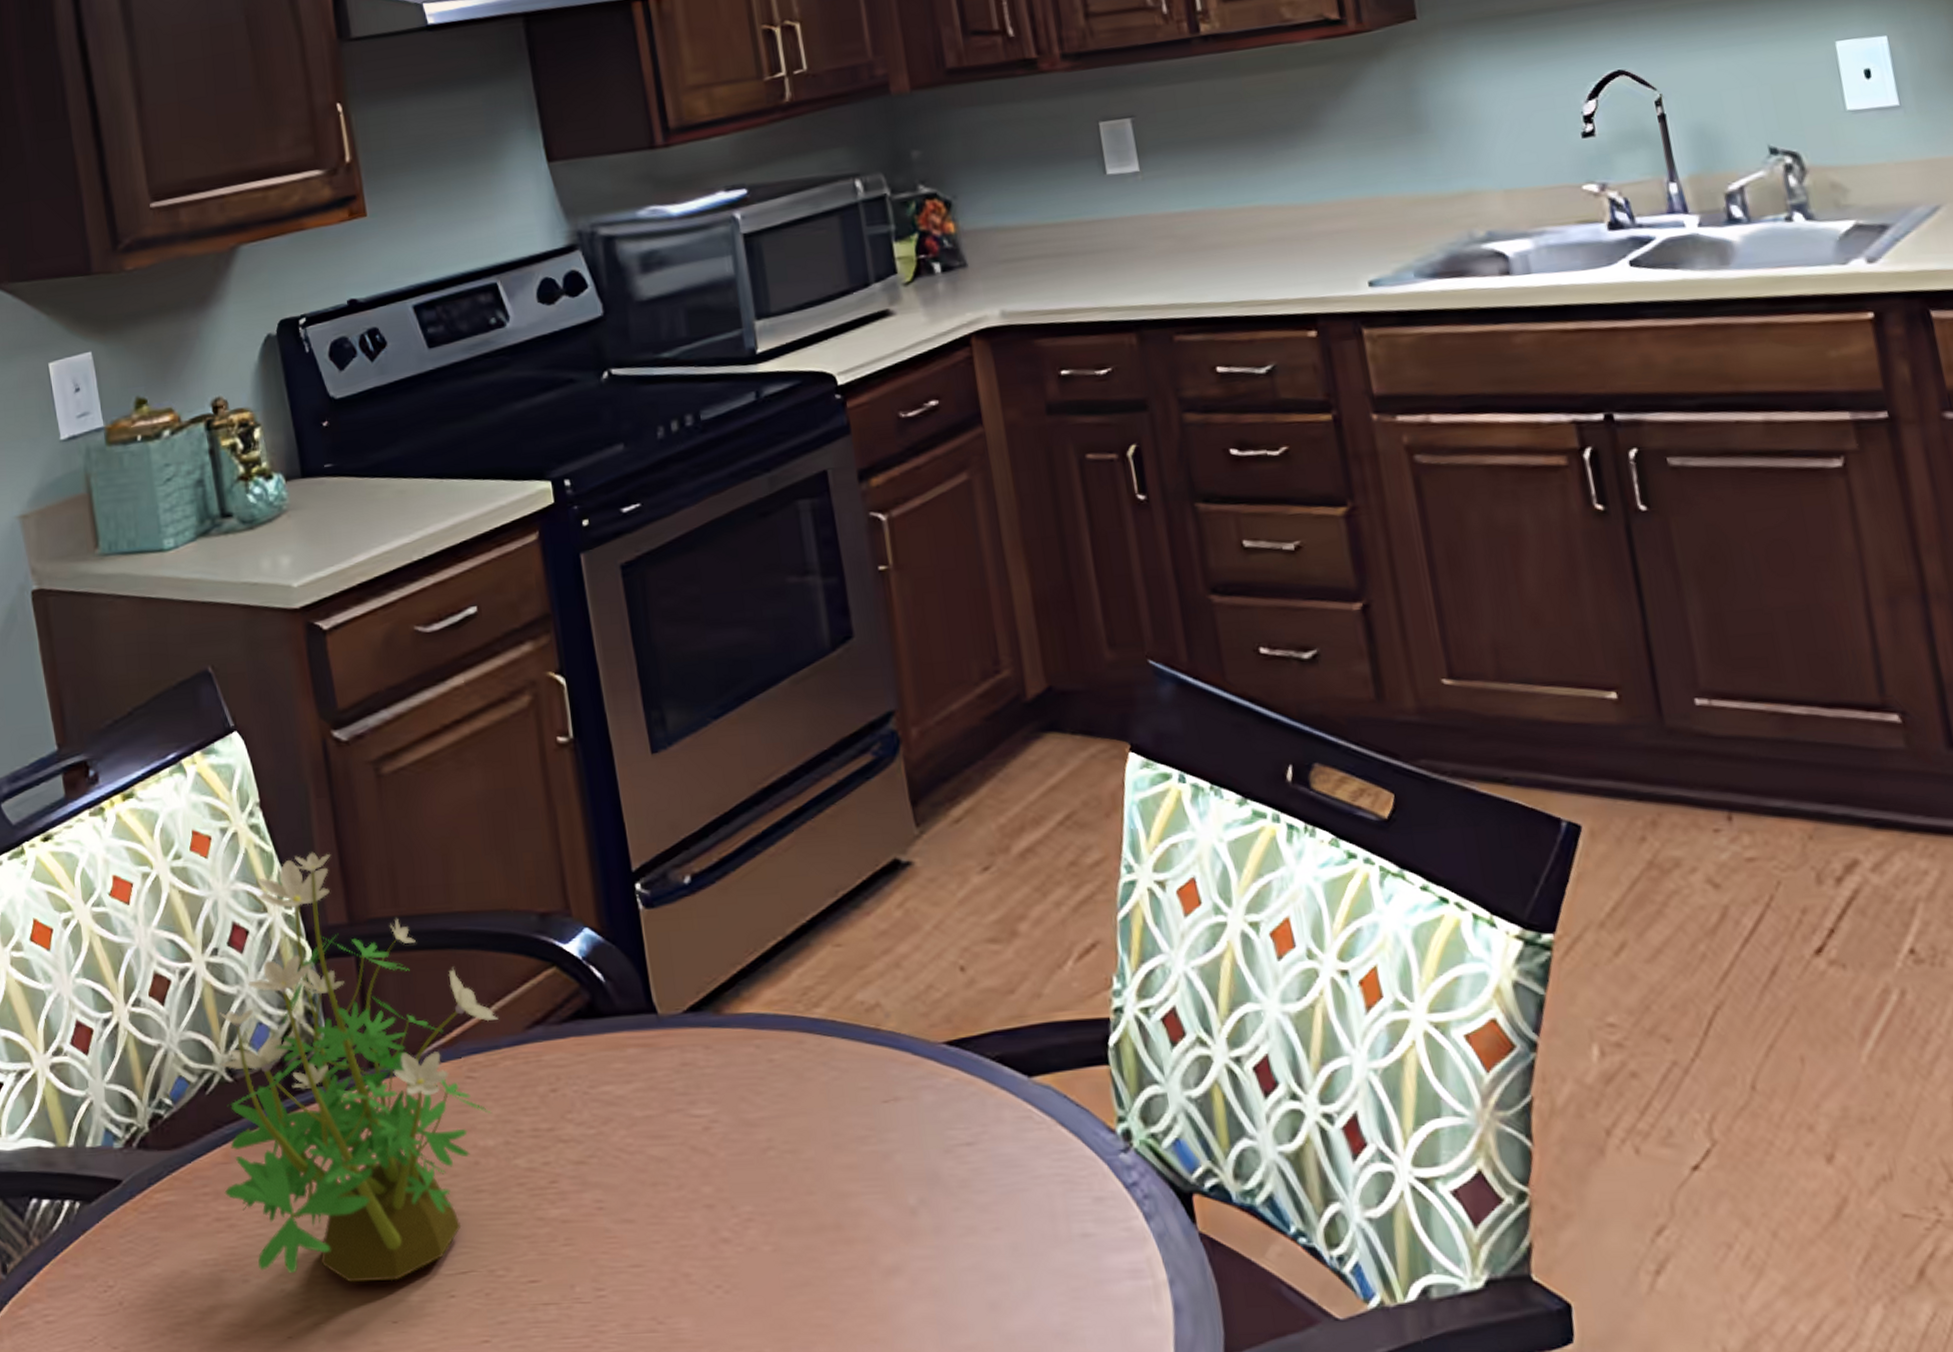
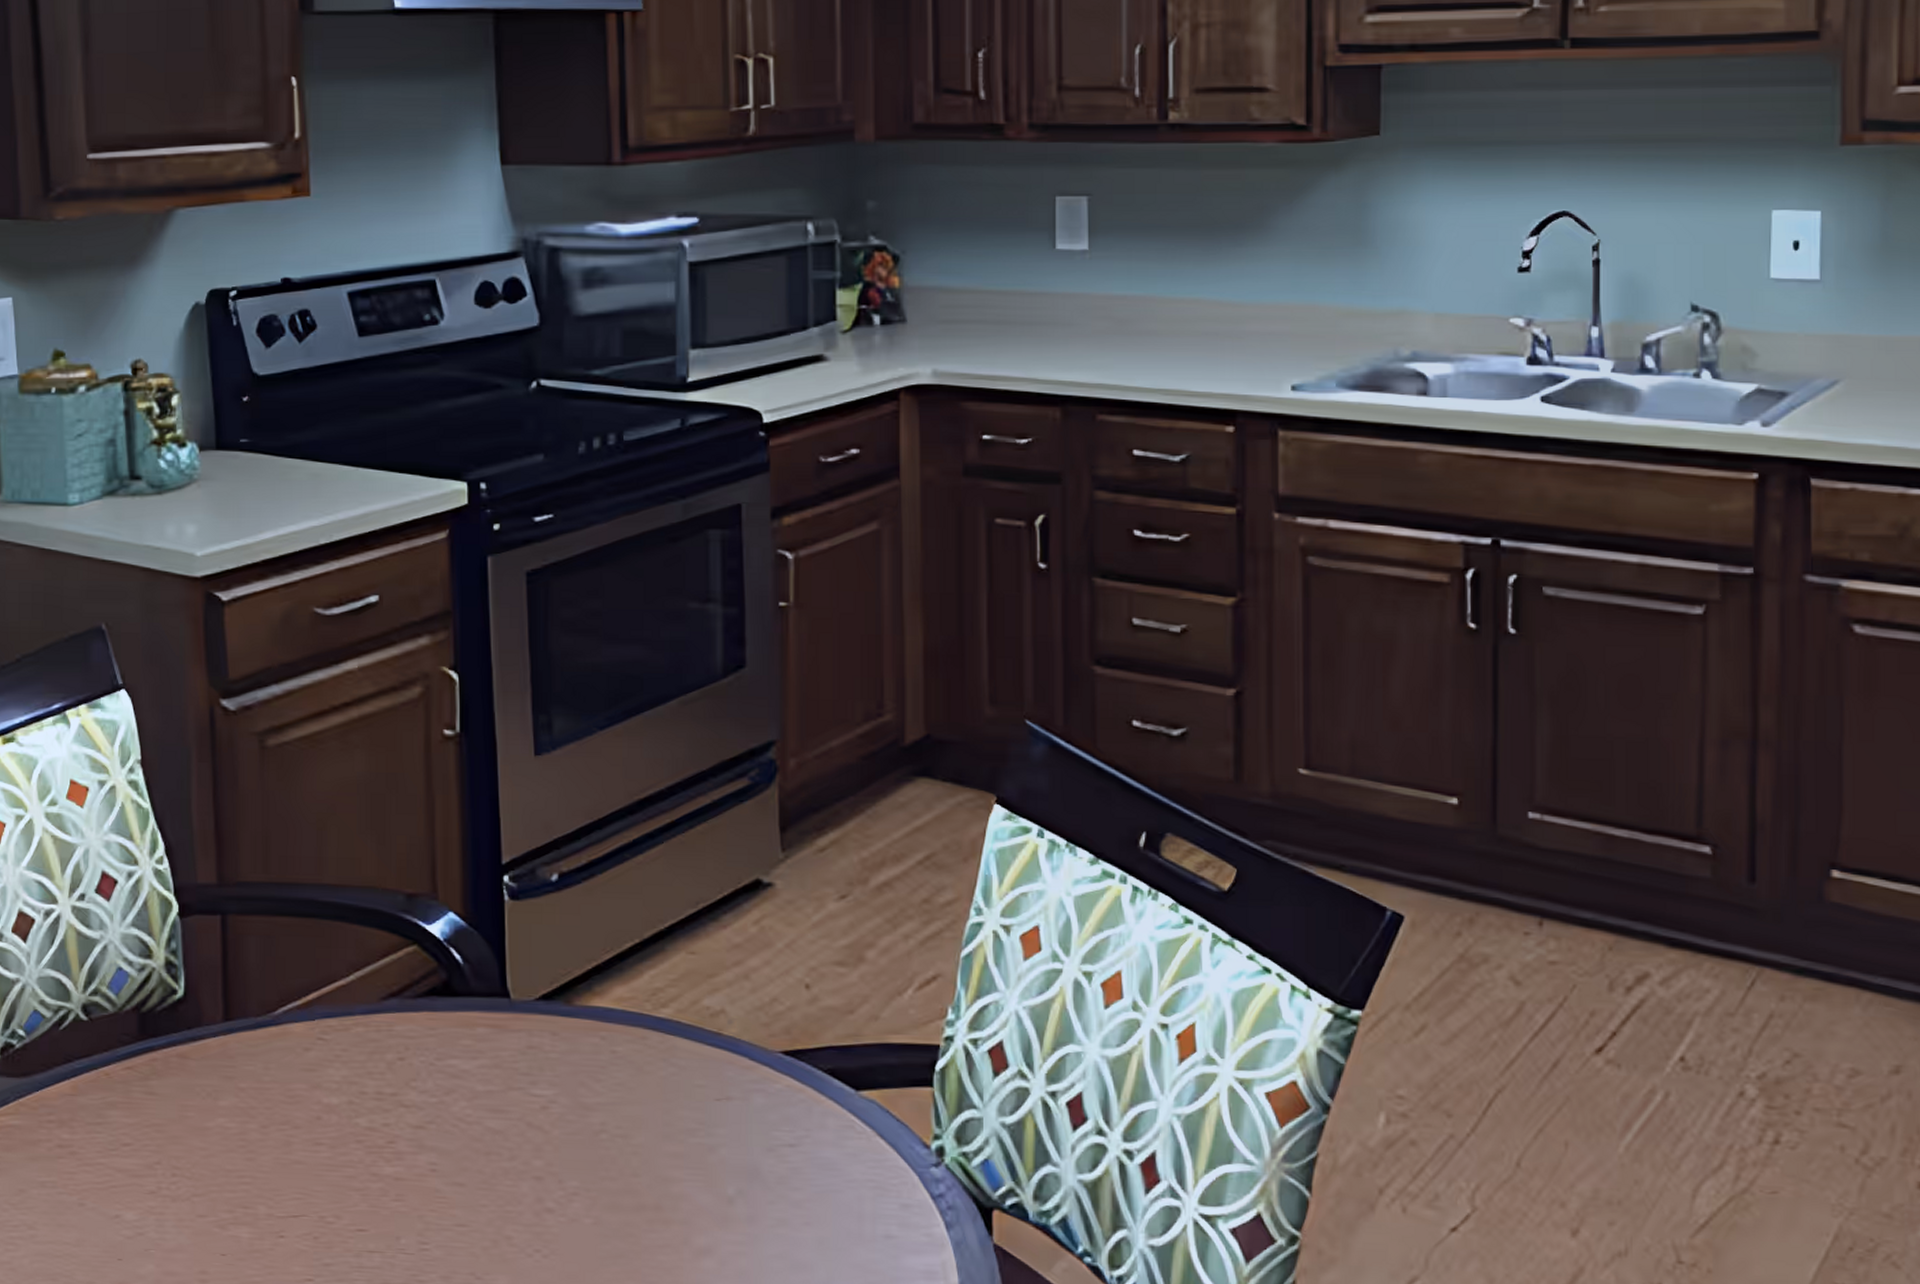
potted plant: present [219,852,499,1283] -> none [69,812,355,1218]

